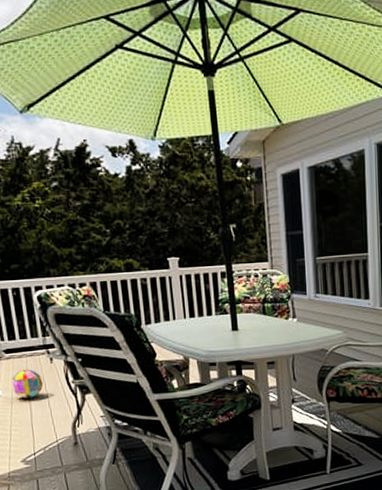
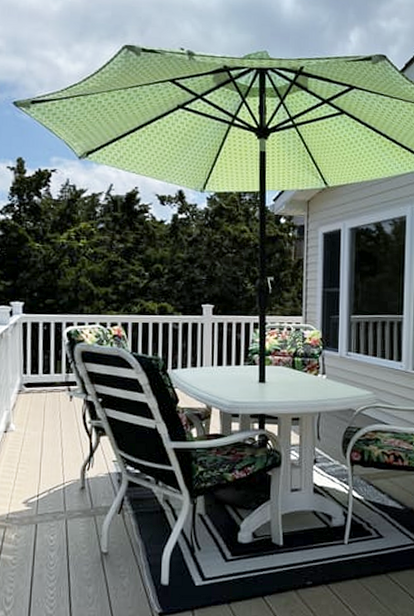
ball: present [12,369,44,399] -> none [27,405,59,436]

